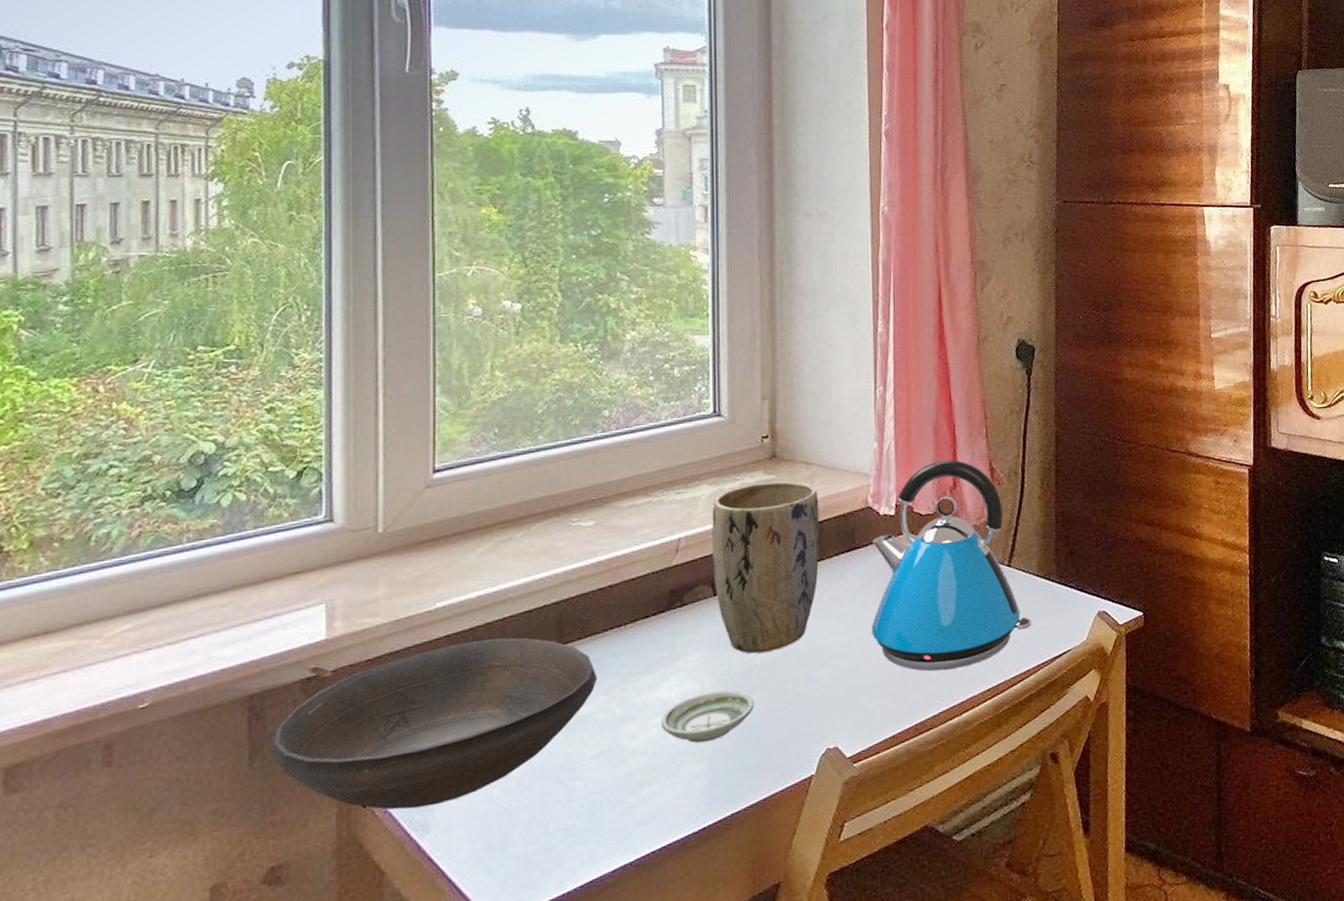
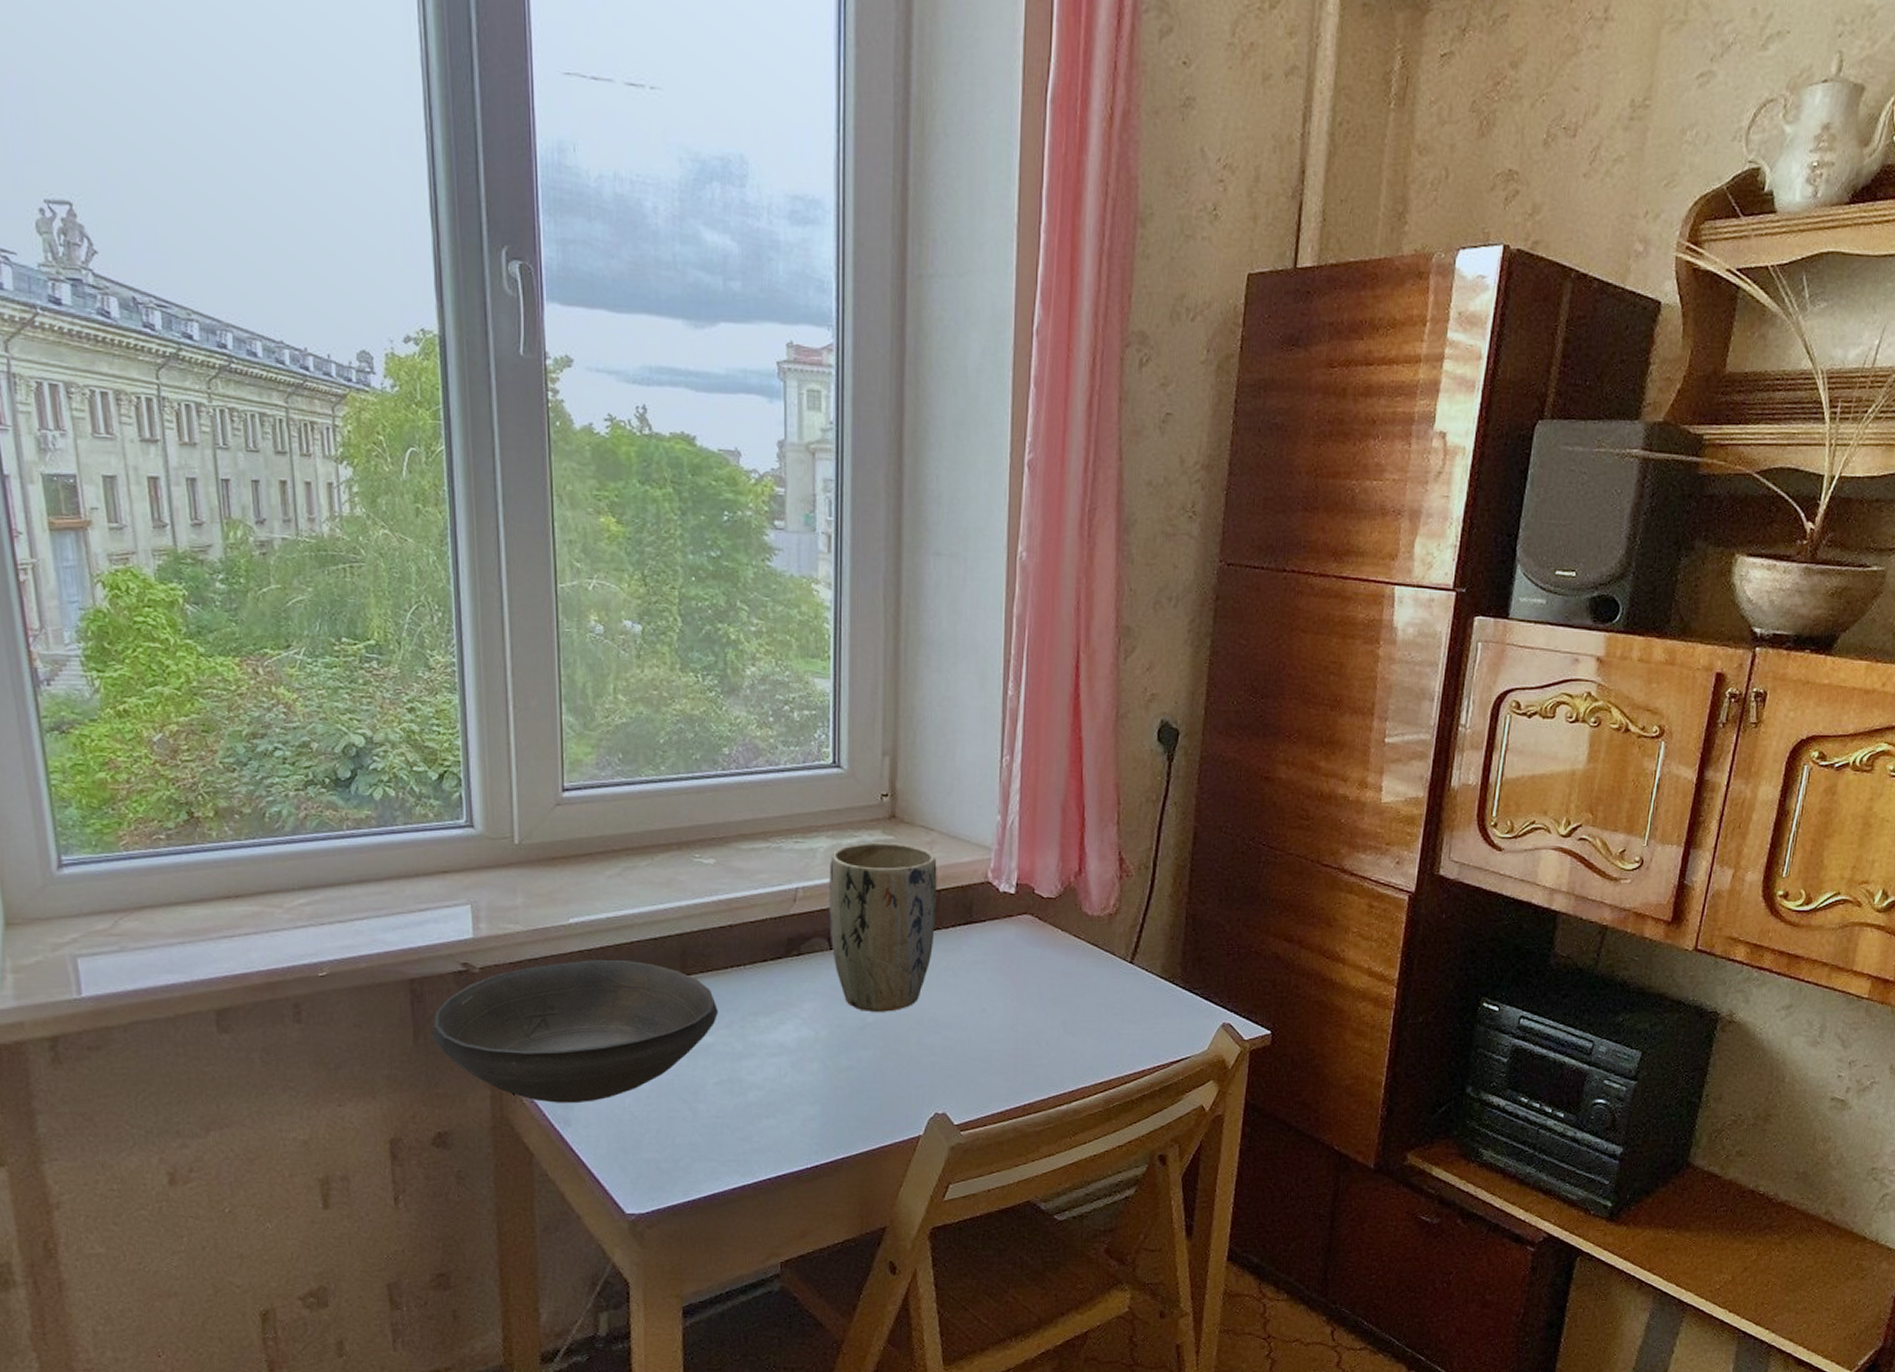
saucer: present [660,690,754,744] -> none [777,1042,866,1088]
kettle: present [872,459,1032,671] -> none [985,842,1151,1057]

